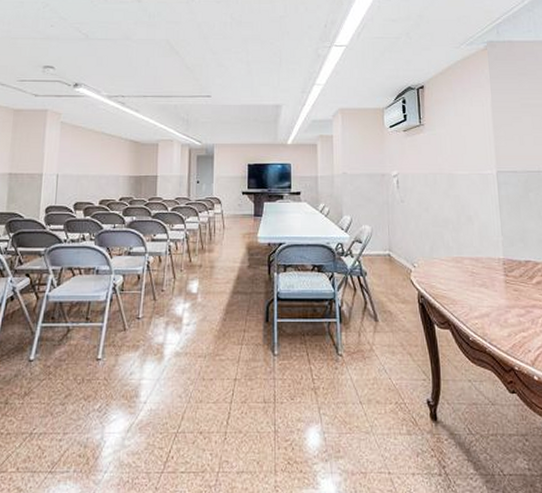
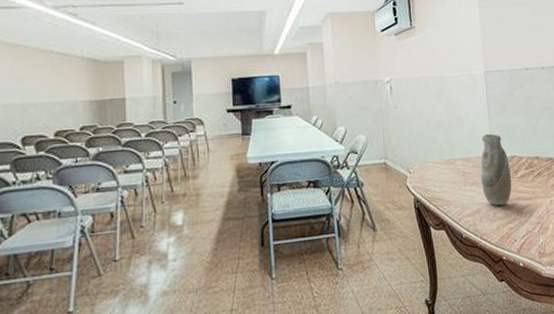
vase: none [491,236,526,312] -> present [480,134,512,206]

